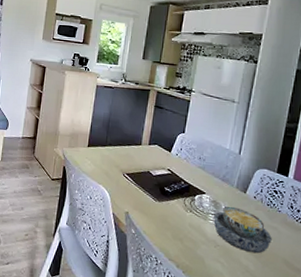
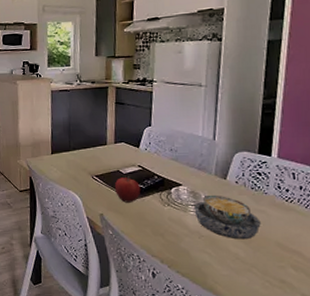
fruit: none [143,178,168,205] -> present [115,176,141,203]

